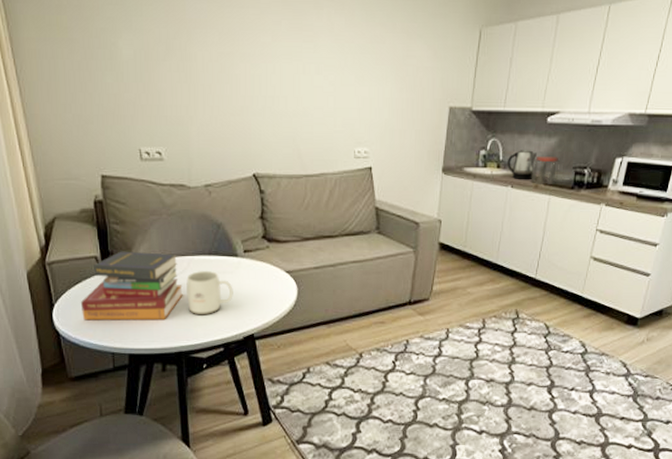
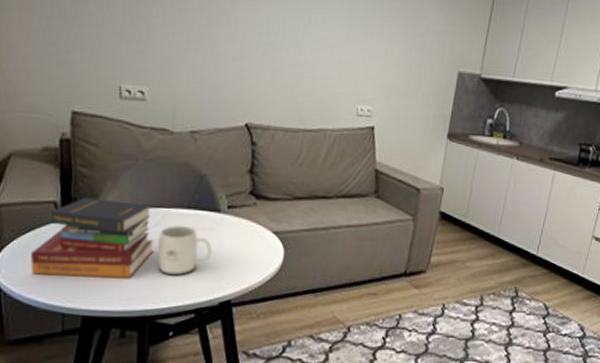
kettle: present [506,150,537,179] -> none [513,122,543,153]
jar: present [530,155,560,184] -> none [536,129,566,160]

